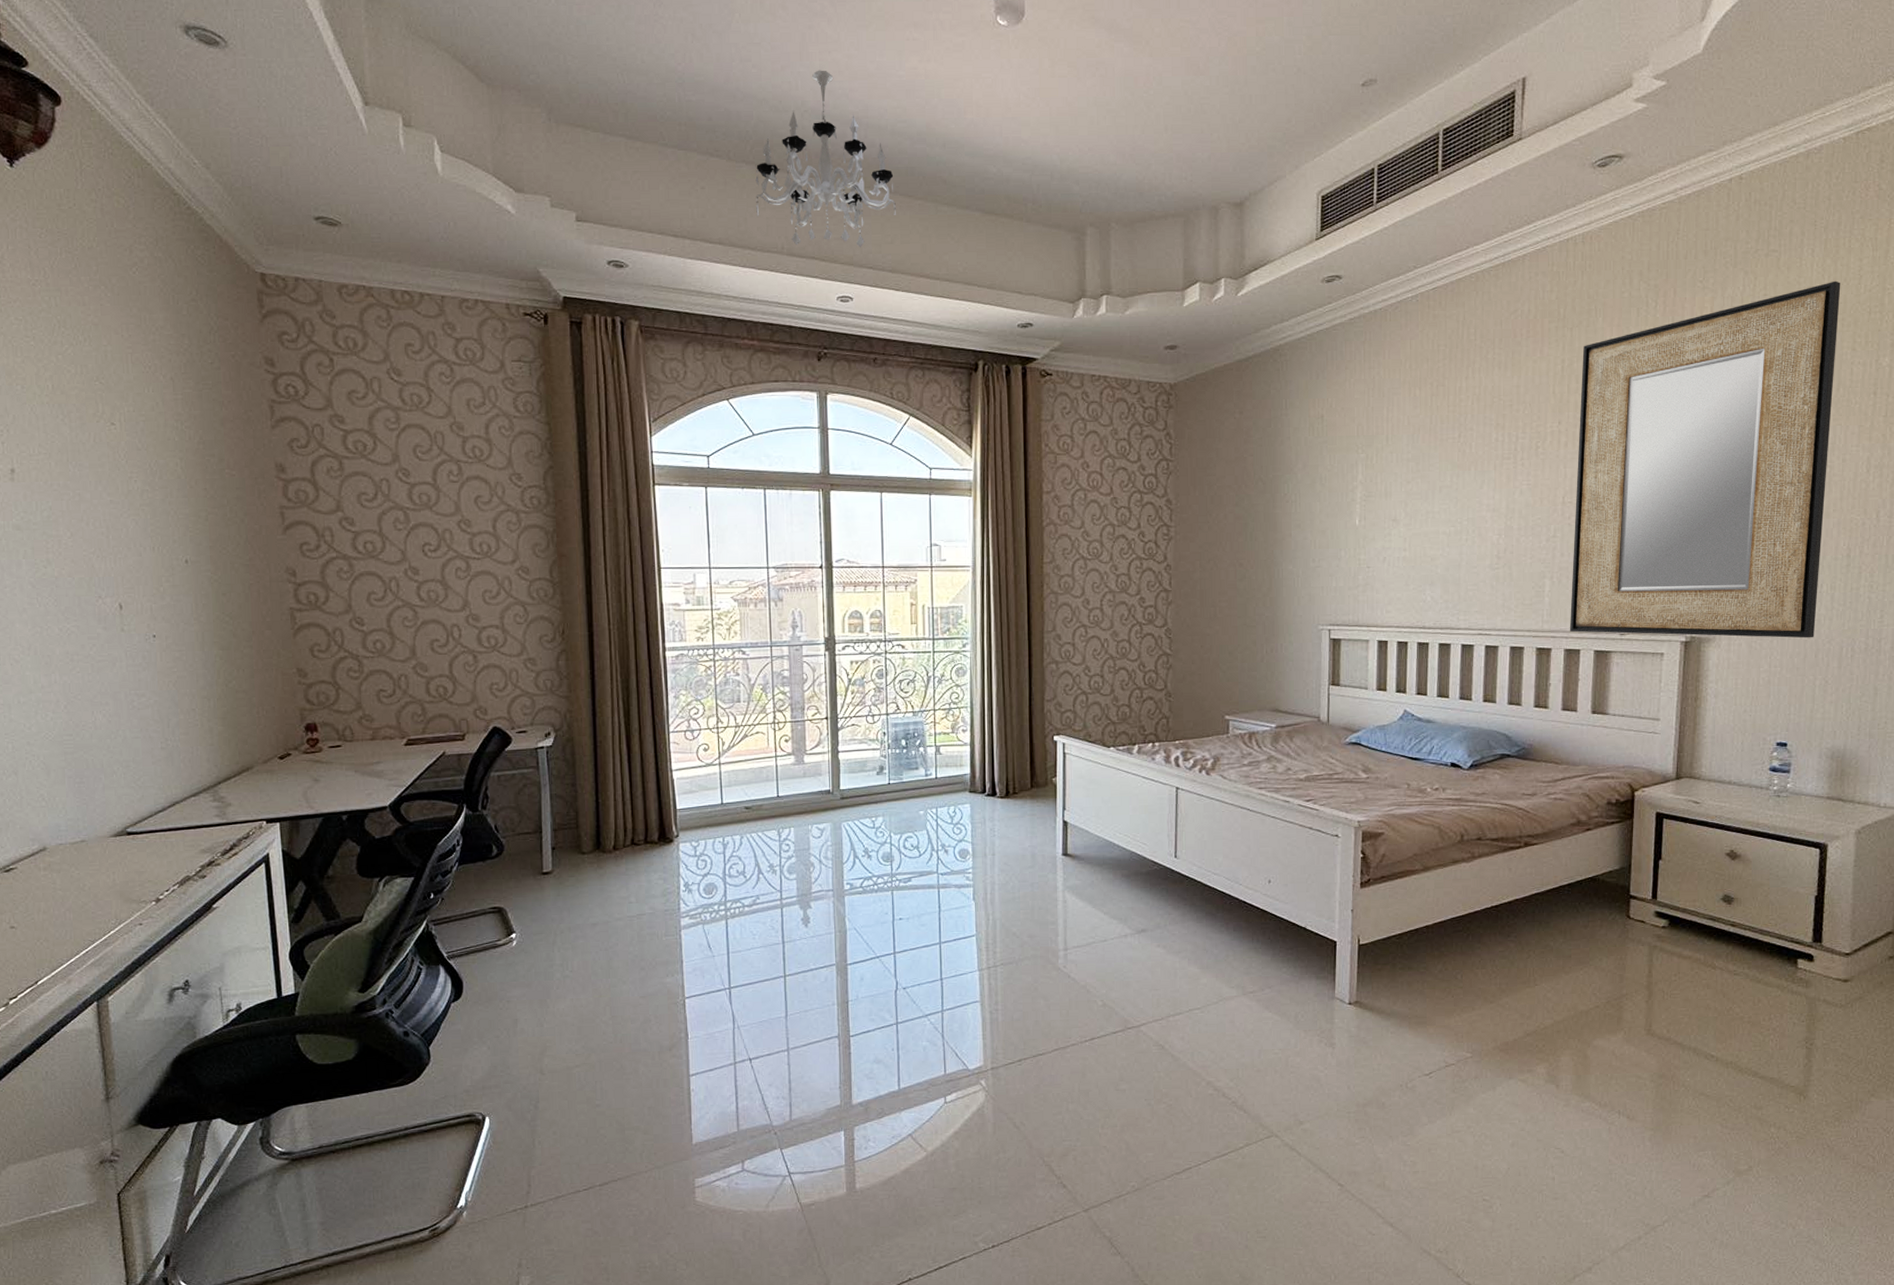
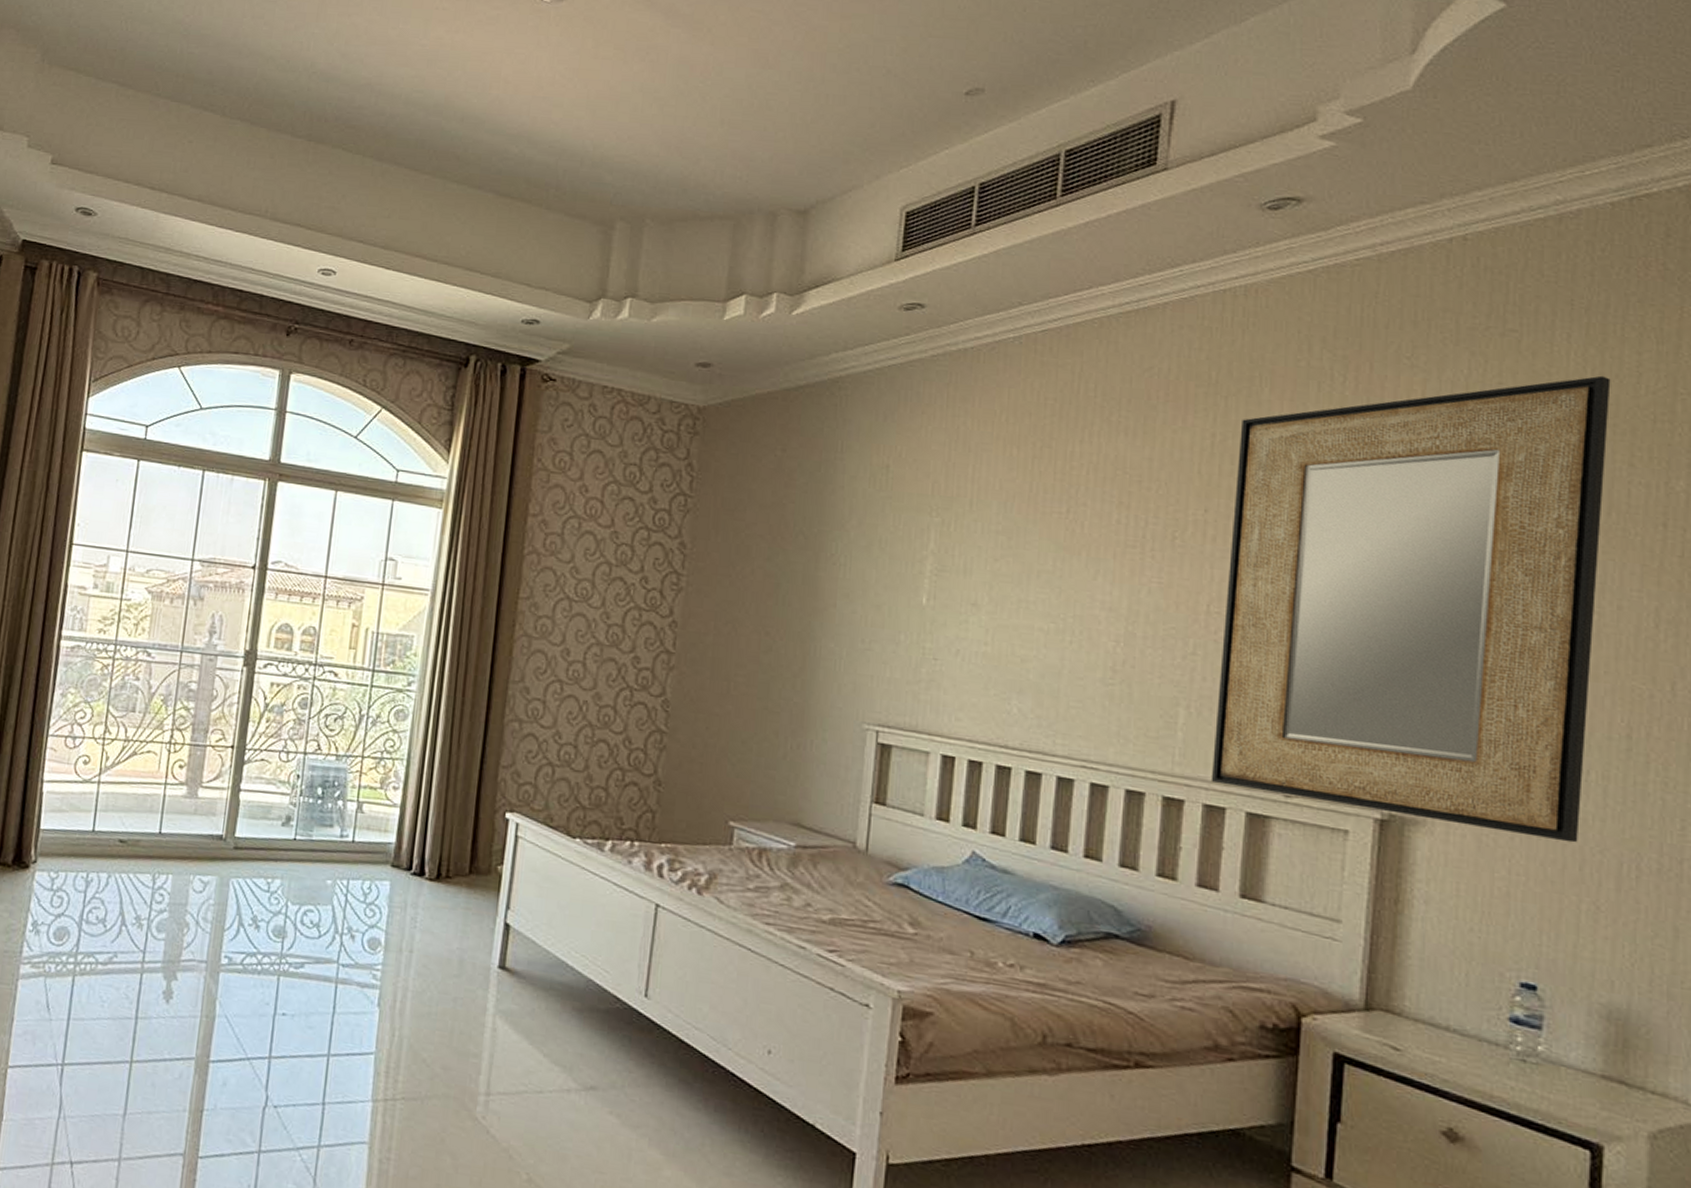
chandelier: present [755,70,896,248] -> none [243,32,401,220]

